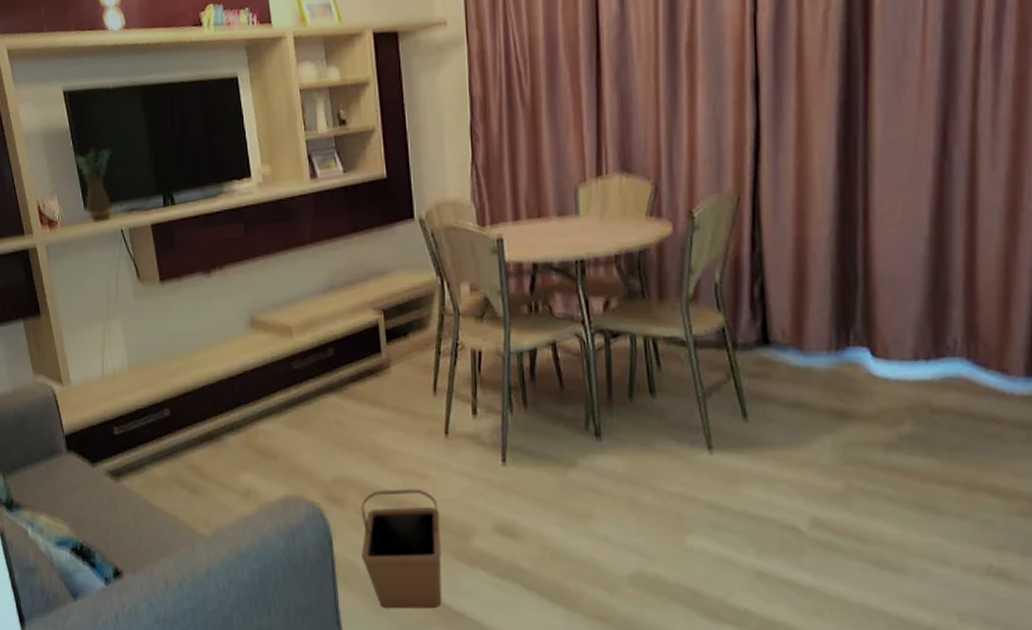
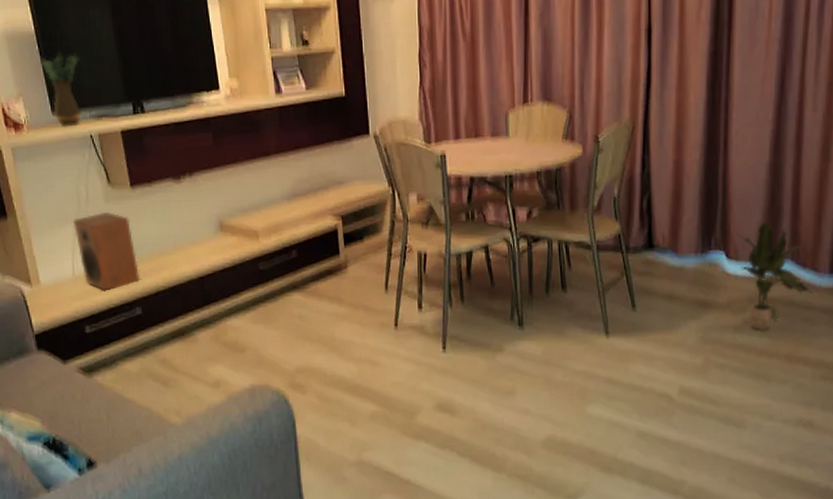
speaker: none [103,308,169,391] -> present [73,211,141,291]
basket: present [361,489,442,609] -> none [321,375,391,481]
potted plant: none [884,311,1000,448] -> present [736,222,812,330]

